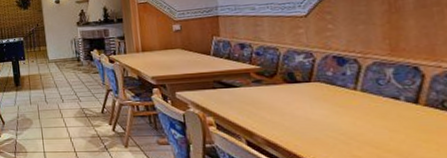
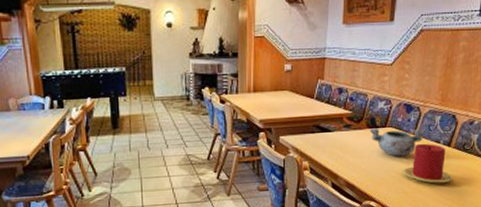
decorative bowl: none [287,83,371,114] -> present [369,128,425,156]
candle: none [346,99,433,148] -> present [403,143,453,184]

